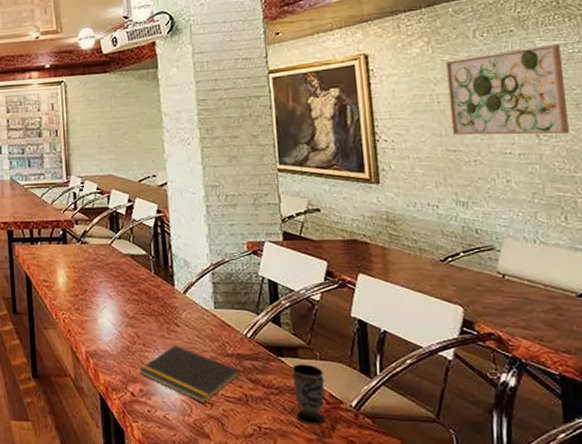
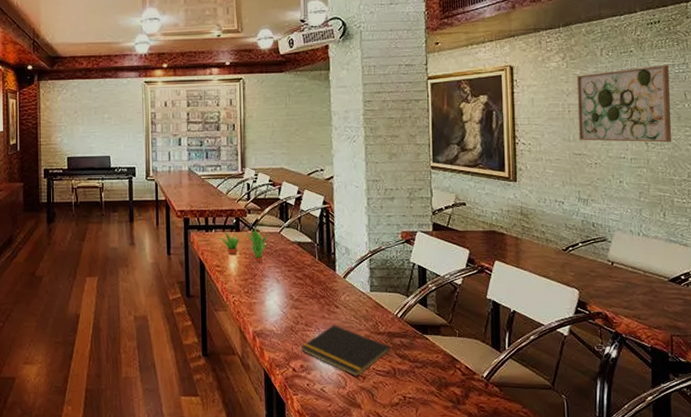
succulent plant: none [46,240,99,277] -> present [220,228,268,263]
cup: present [291,364,326,426] -> none [434,340,461,394]

